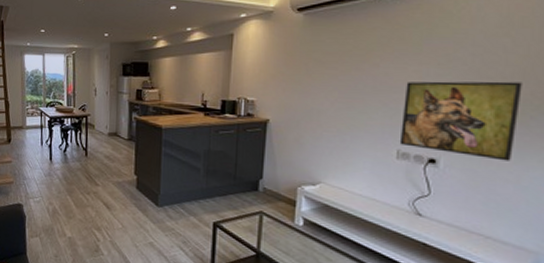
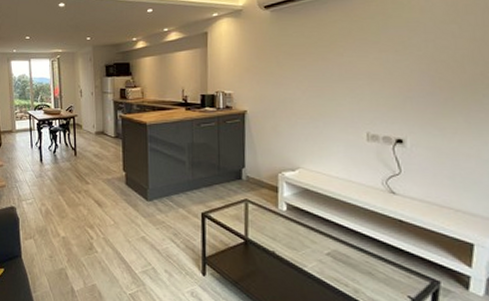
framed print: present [399,81,522,161] -> none [368,63,473,137]

